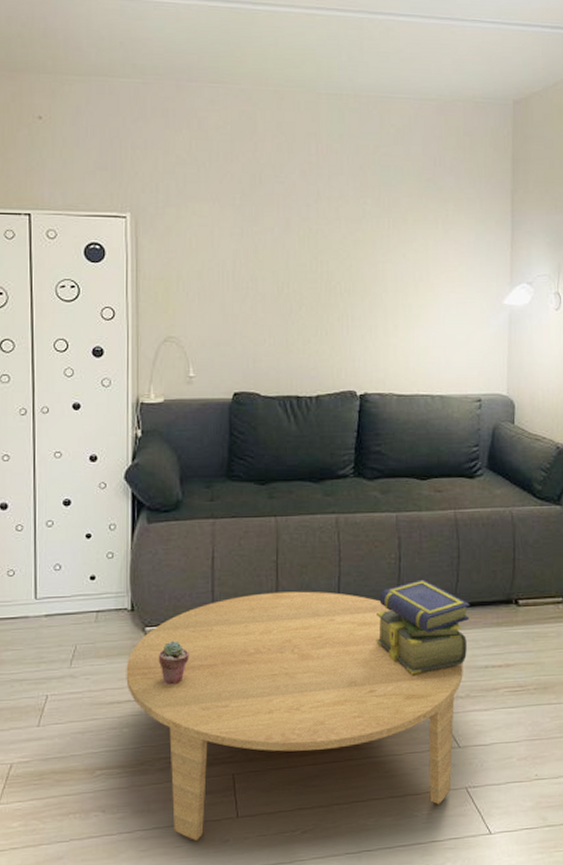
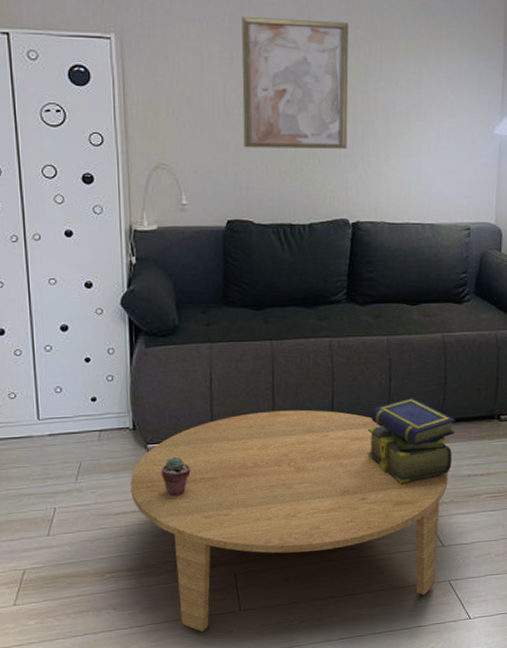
wall art: none [251,195,356,321] -> present [242,17,349,149]

